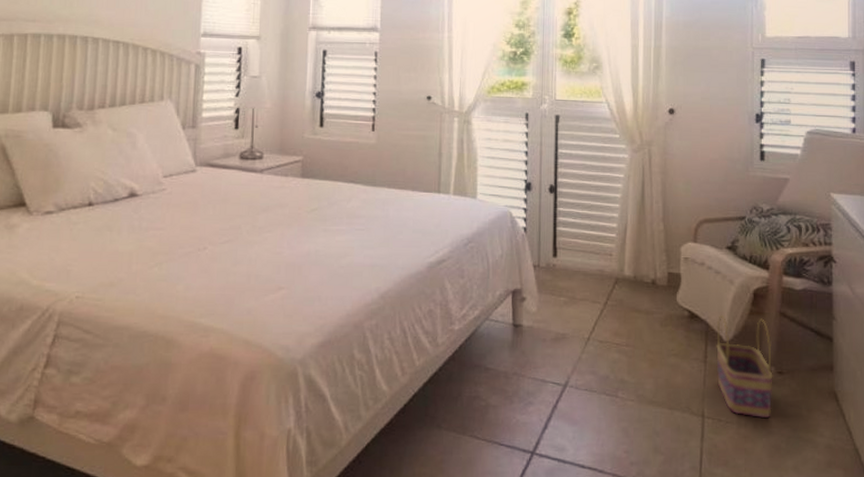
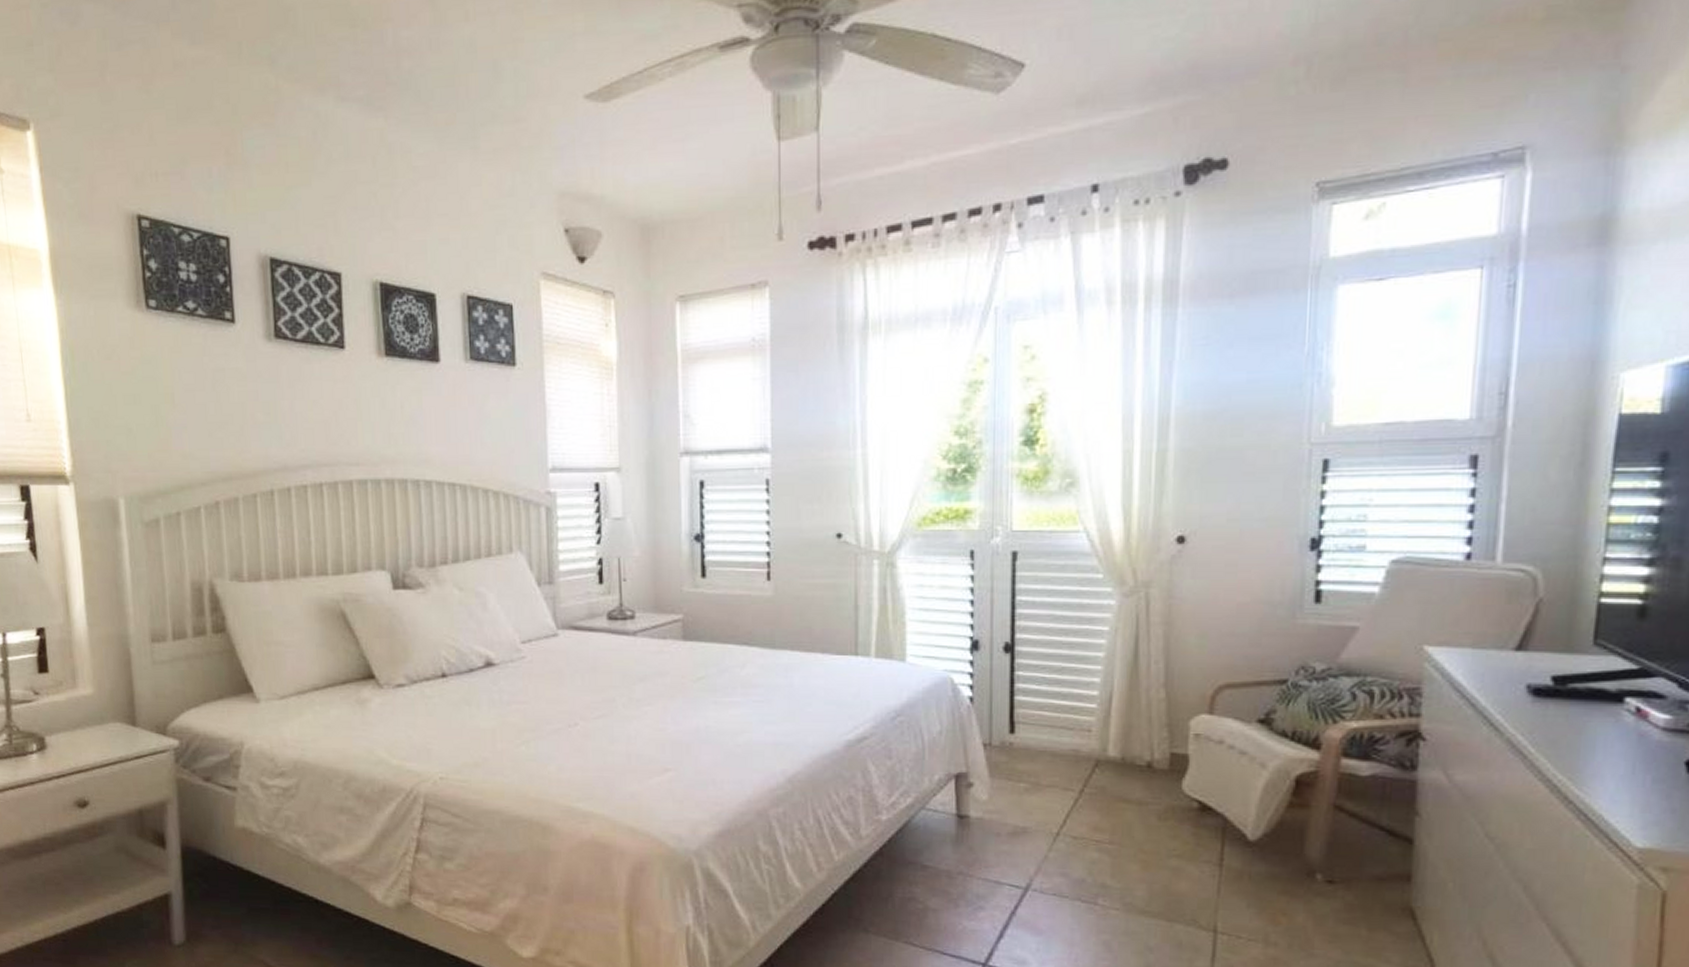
basket: present [716,314,773,418] -> none [1236,806,1320,936]

